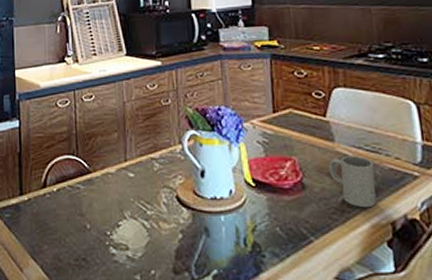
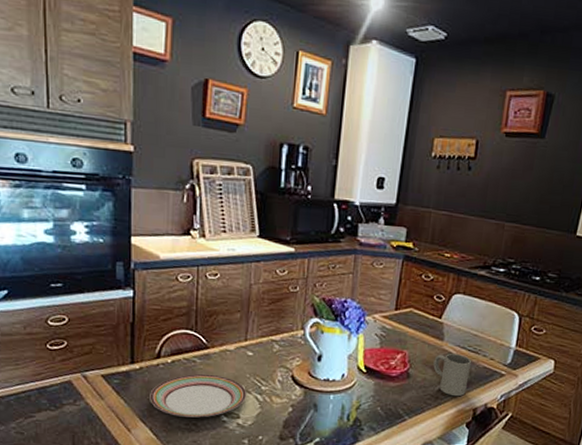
plate: none [39,201,134,251] -> present [150,373,247,418]

